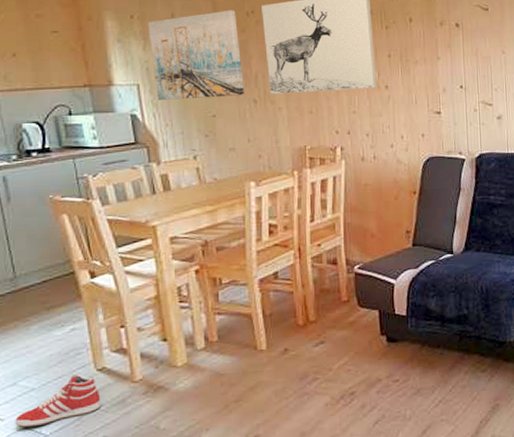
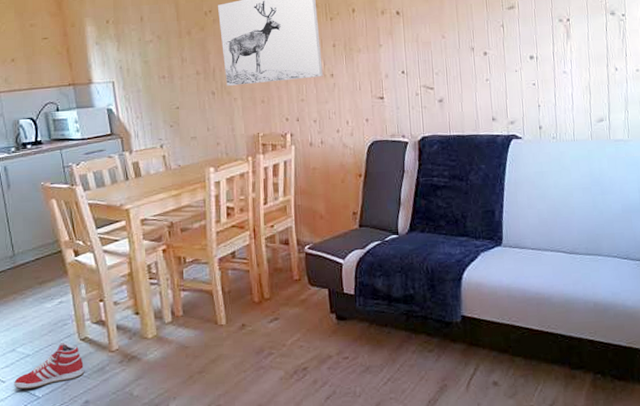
wall art: present [147,10,244,100] -> none [120,10,204,95]

